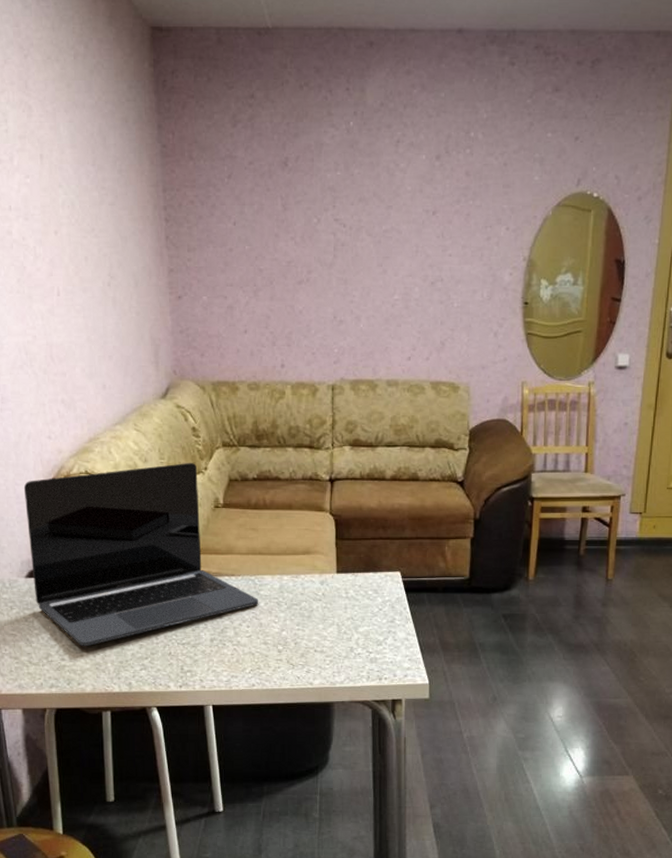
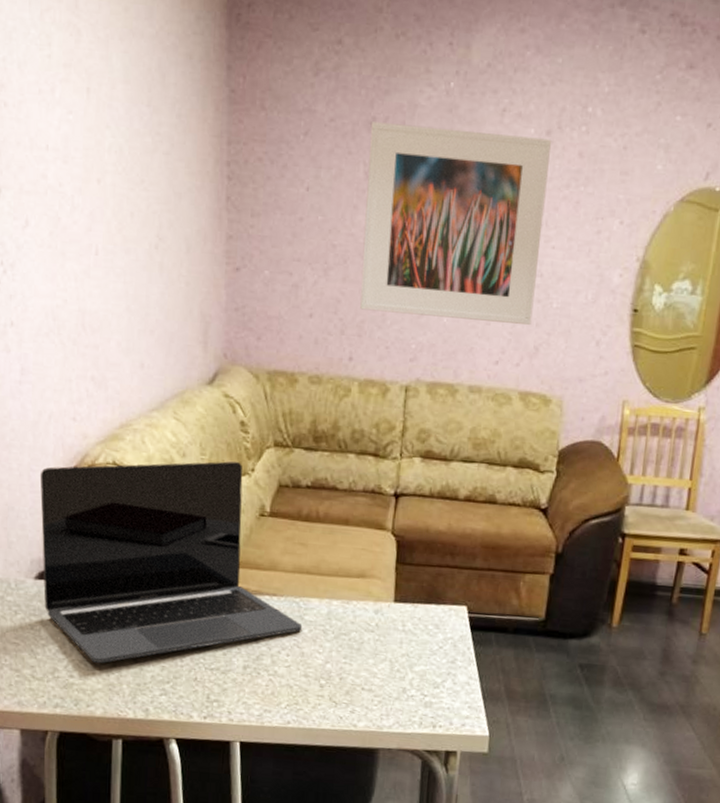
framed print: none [284,161,442,323] -> present [360,122,552,325]

